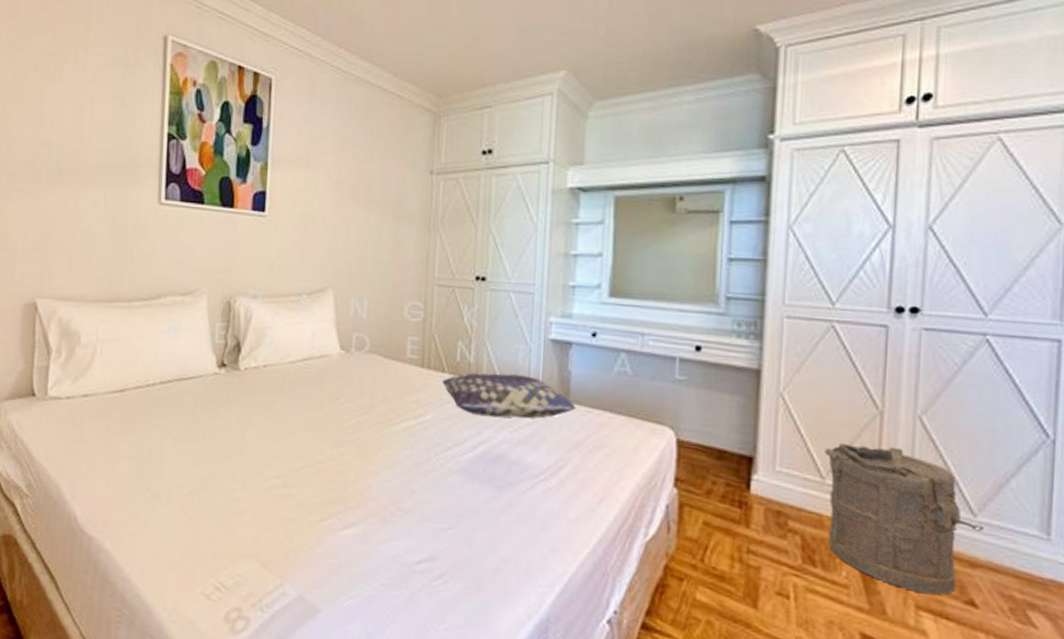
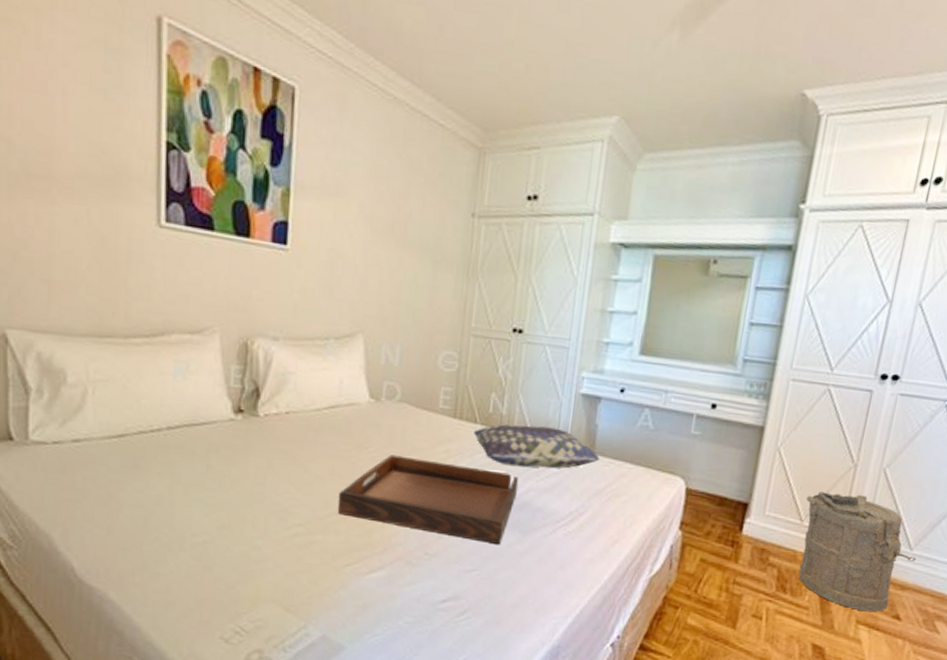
serving tray: none [311,405,492,502] -> present [337,455,519,545]

